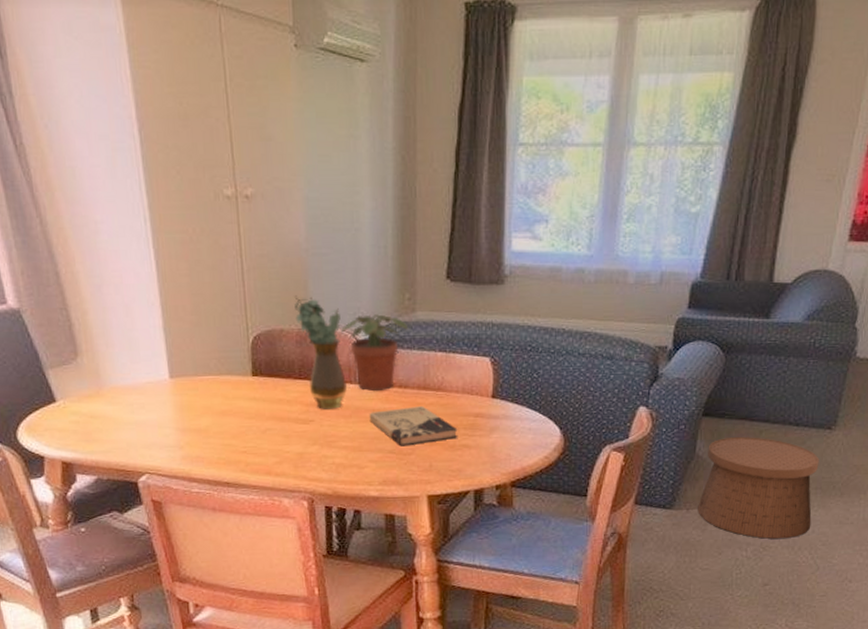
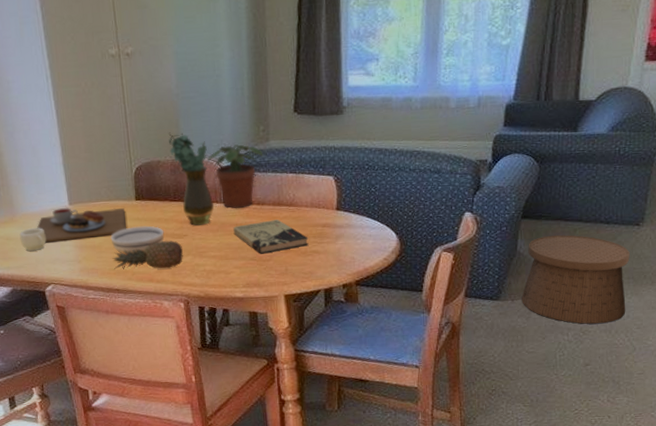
cup: none [106,405,141,433] -> present [19,228,46,252]
place setting: none [129,380,240,423] -> present [37,207,126,243]
bowl: none [220,407,286,440] -> present [110,226,165,254]
fruit: none [222,426,309,460] -> present [112,240,184,270]

